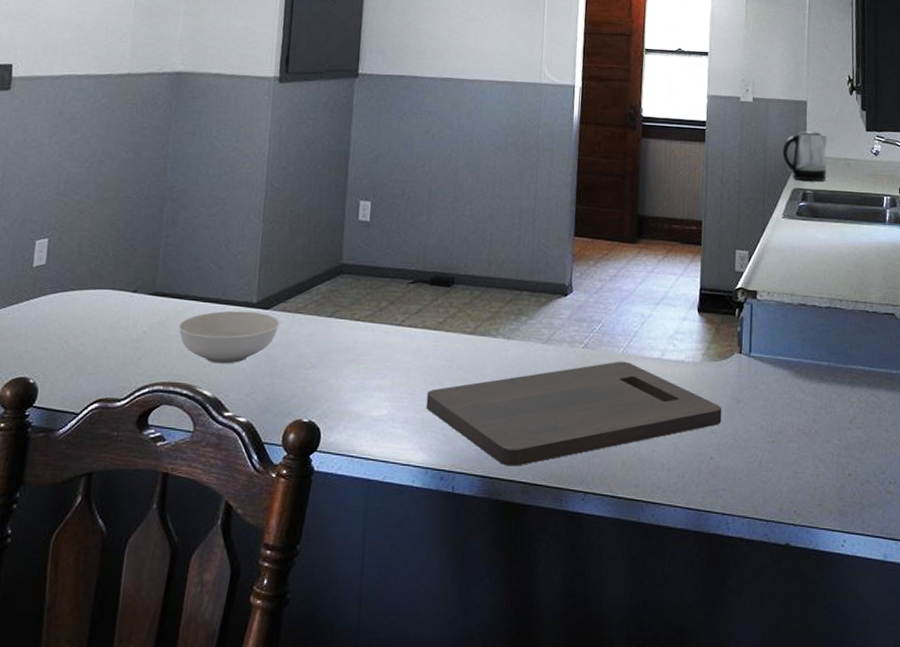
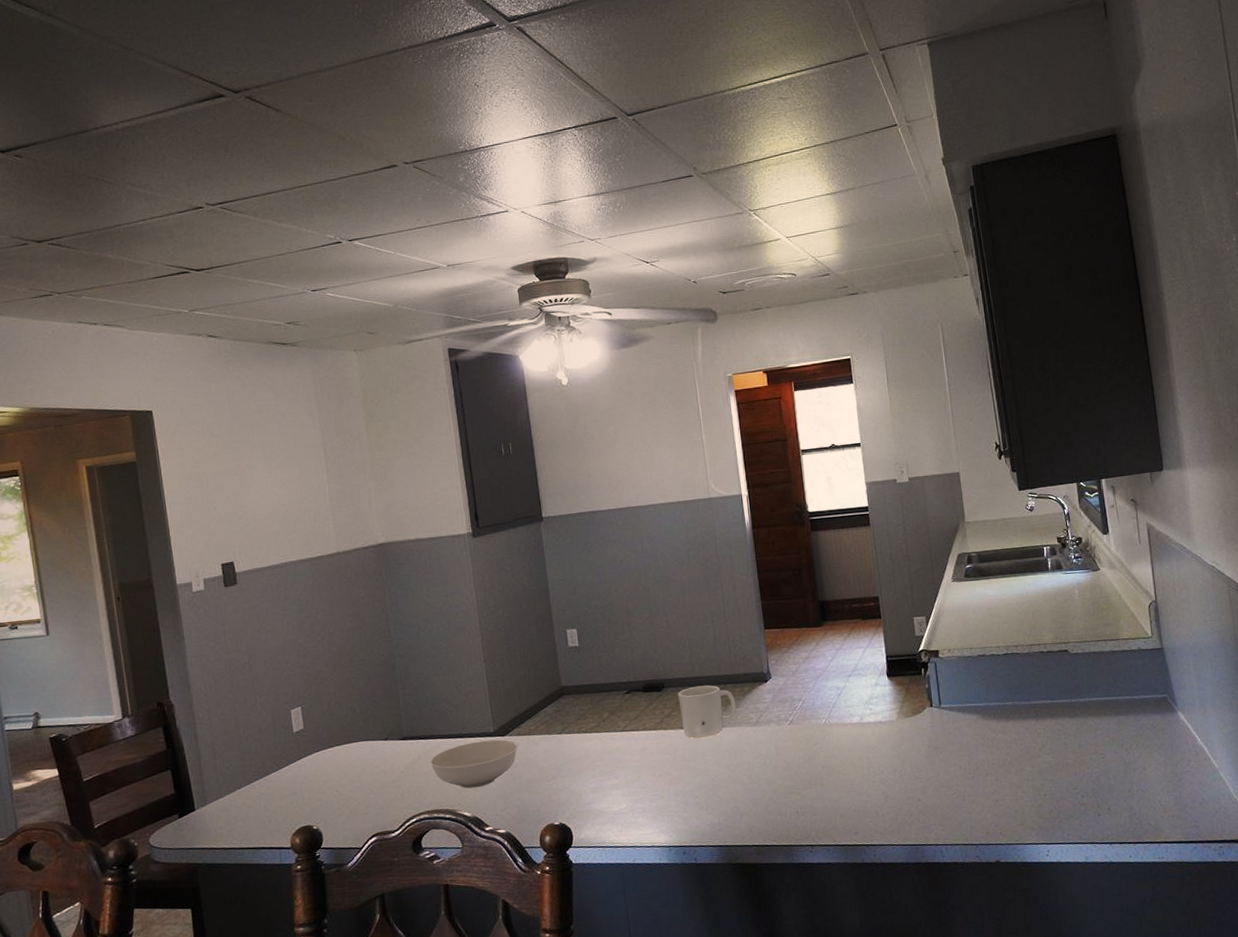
cutting board: present [426,361,722,466] -> none [658,730,924,834]
mug: none [465,287,530,348] -> present [677,685,737,738]
kettle: present [782,130,828,182] -> none [943,498,988,546]

